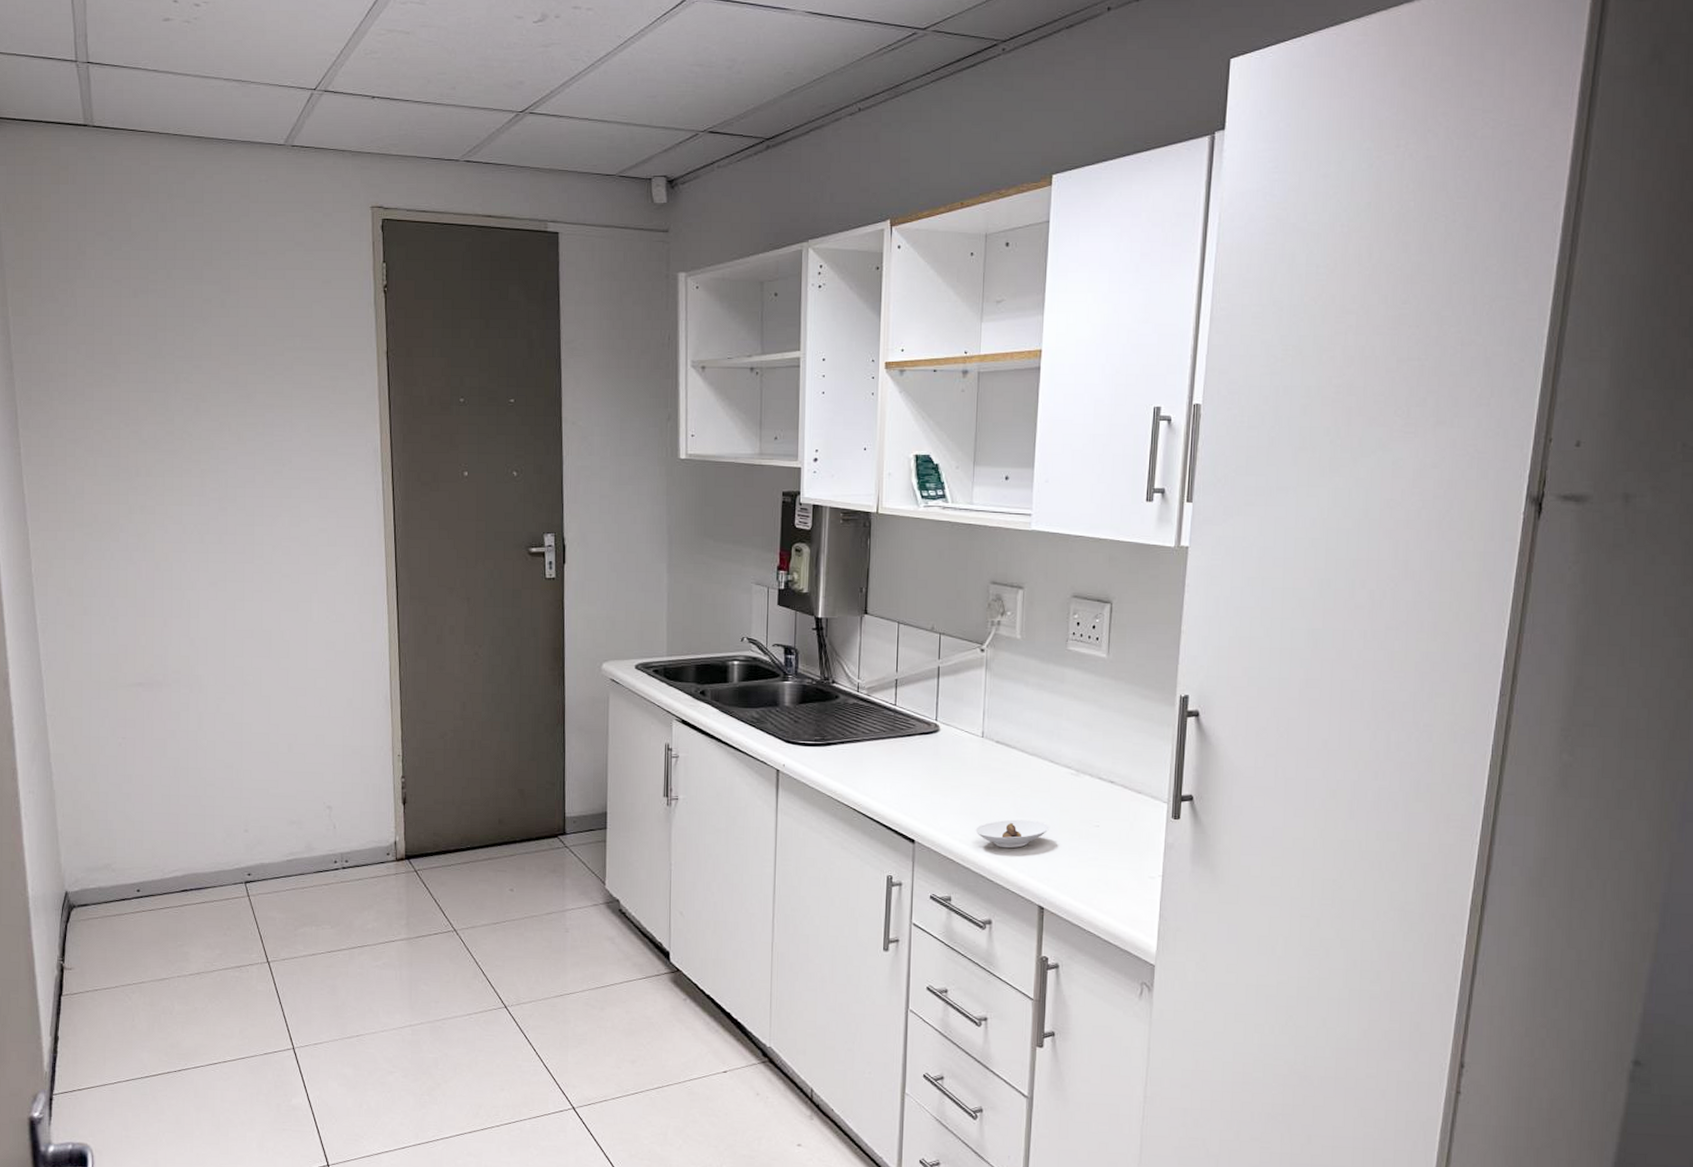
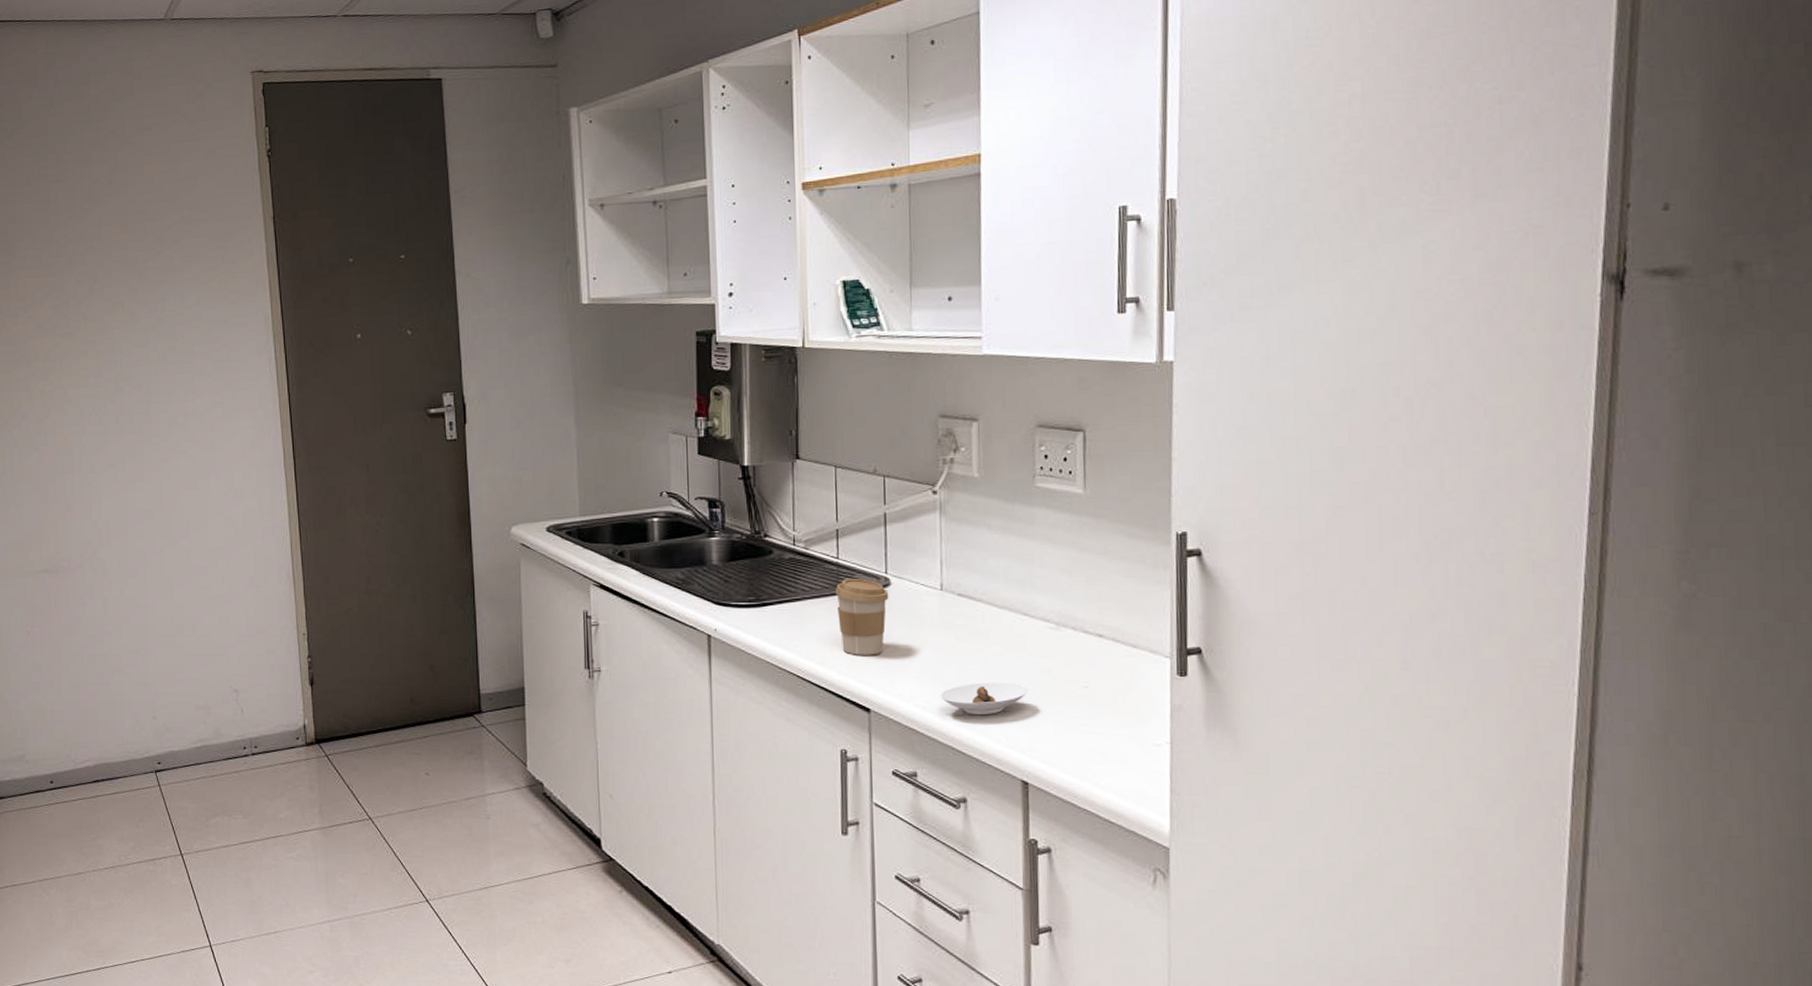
coffee cup: none [891,724,937,793] -> present [835,579,889,655]

